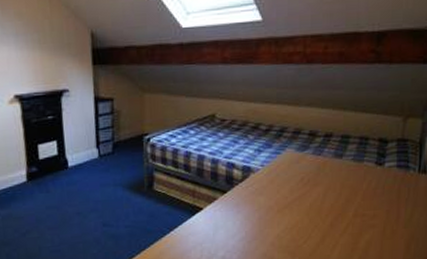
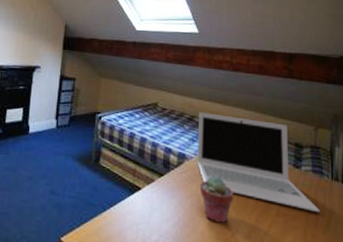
laptop: none [264,117,403,209] -> present [197,112,320,213]
potted succulent: none [269,186,307,232] -> present [200,176,234,223]

